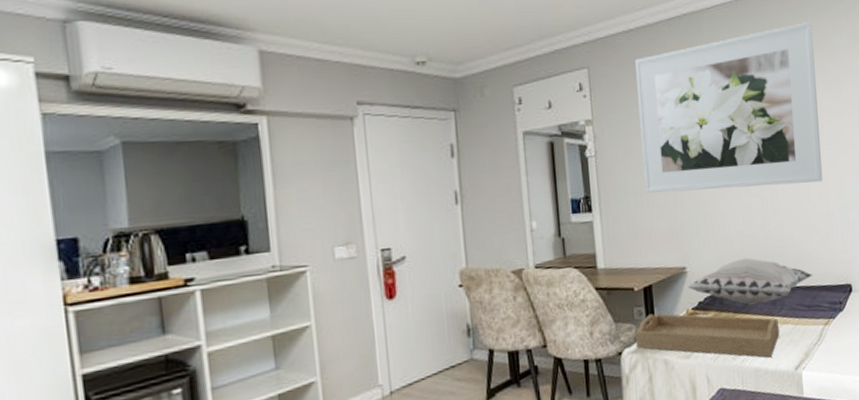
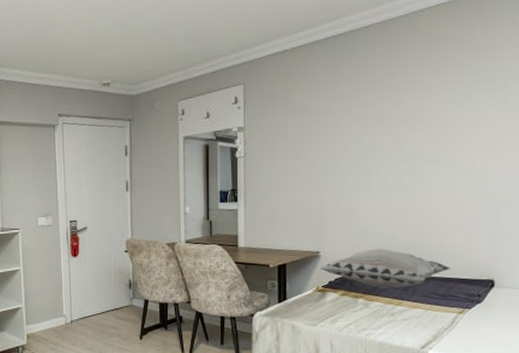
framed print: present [635,21,823,193] -> none [287,32,481,189]
serving tray: present [635,313,779,358] -> none [267,287,408,335]

